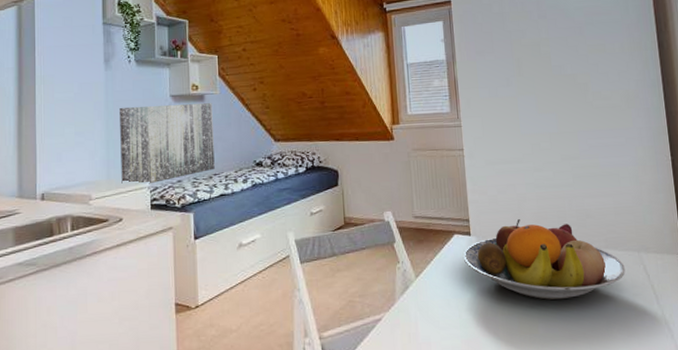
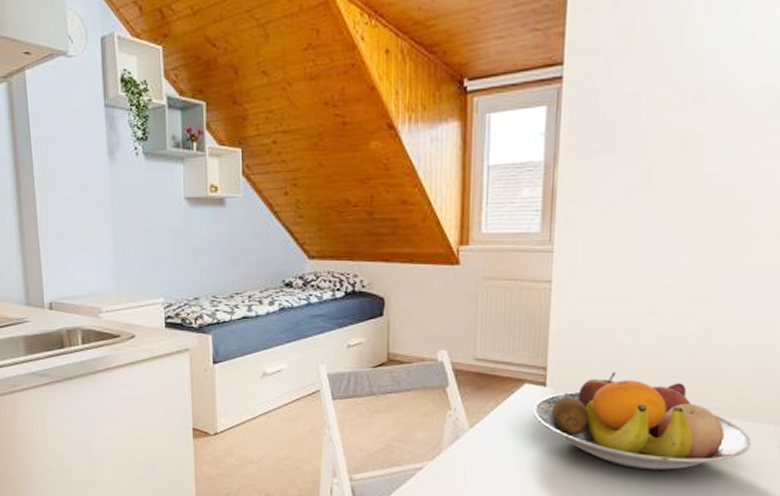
wall art: present [120,103,215,184] -> none [128,208,237,300]

